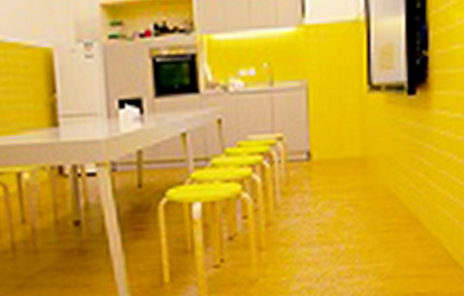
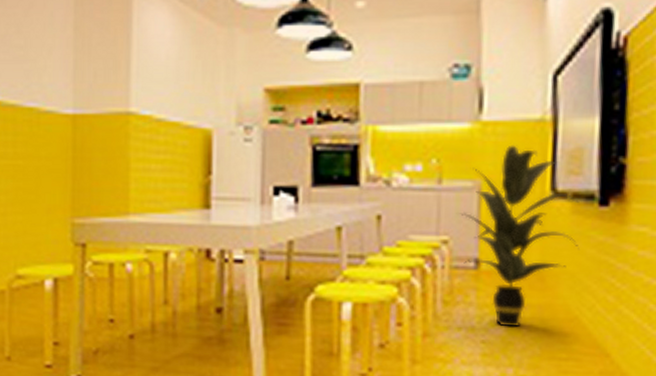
indoor plant: none [290,45,393,210] -> present [459,145,579,328]

